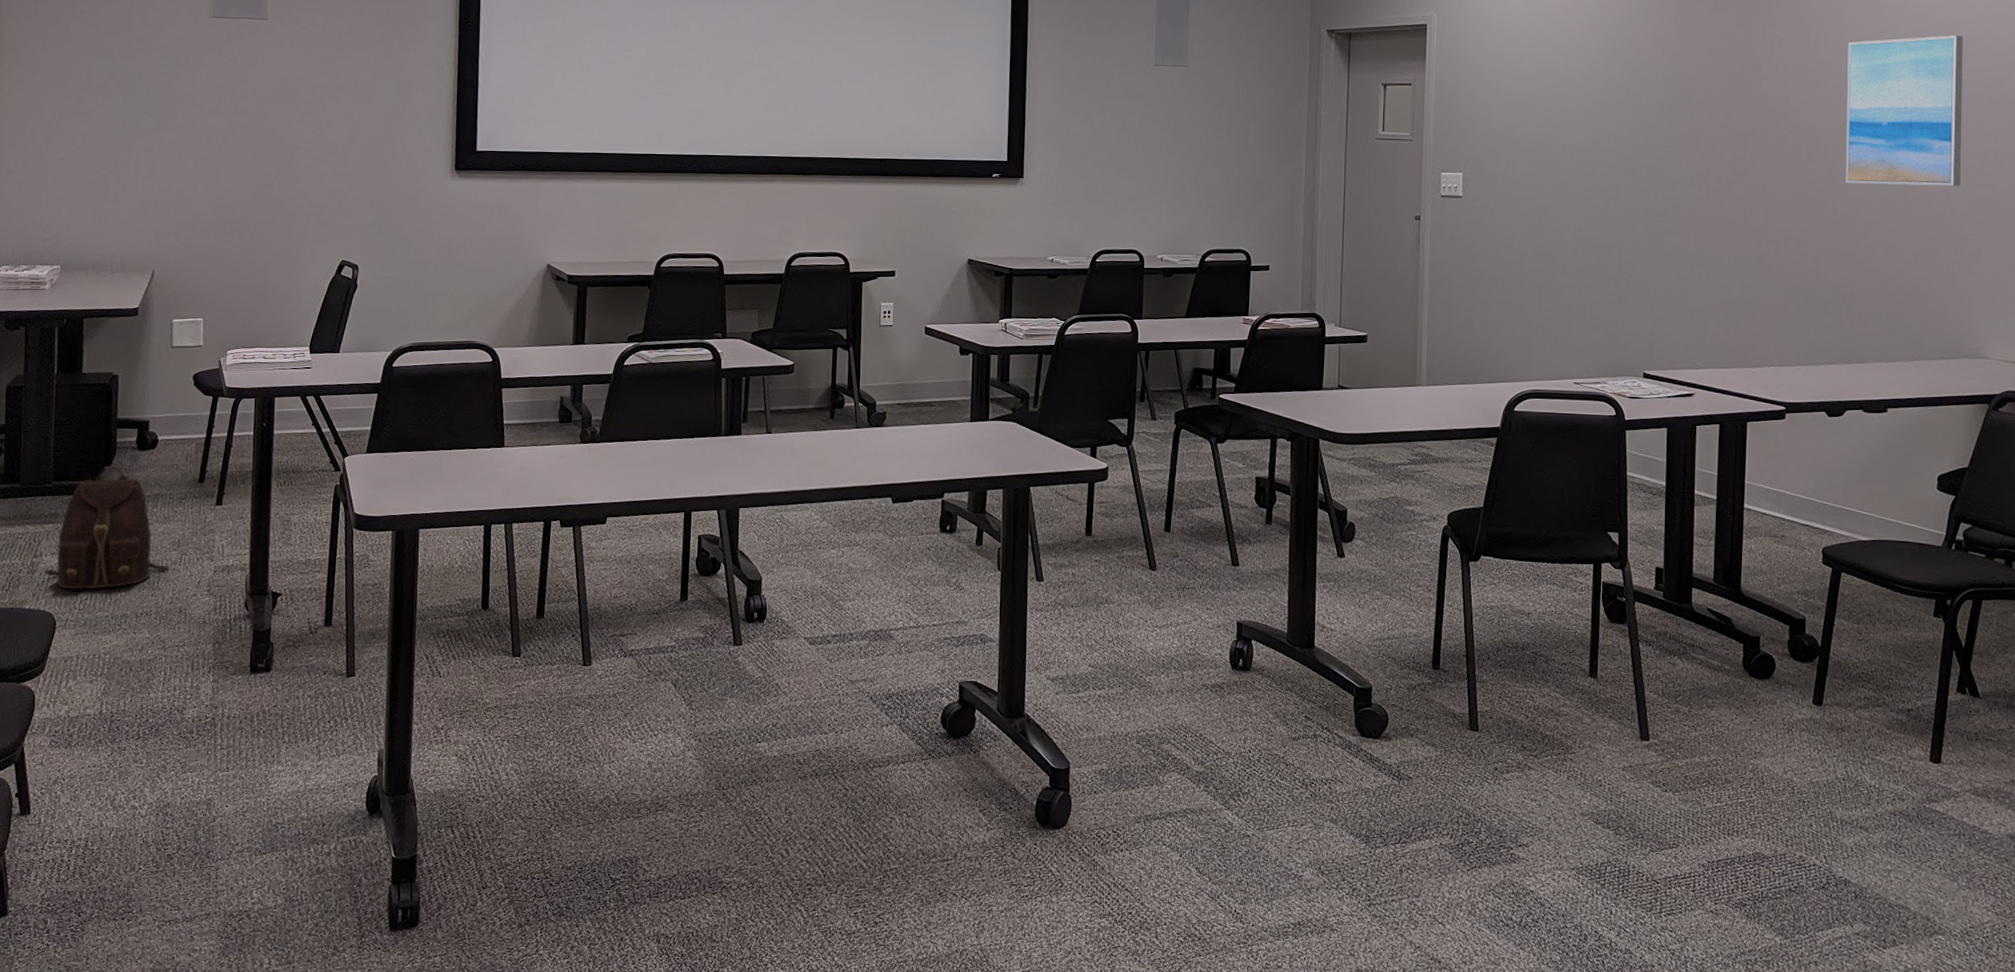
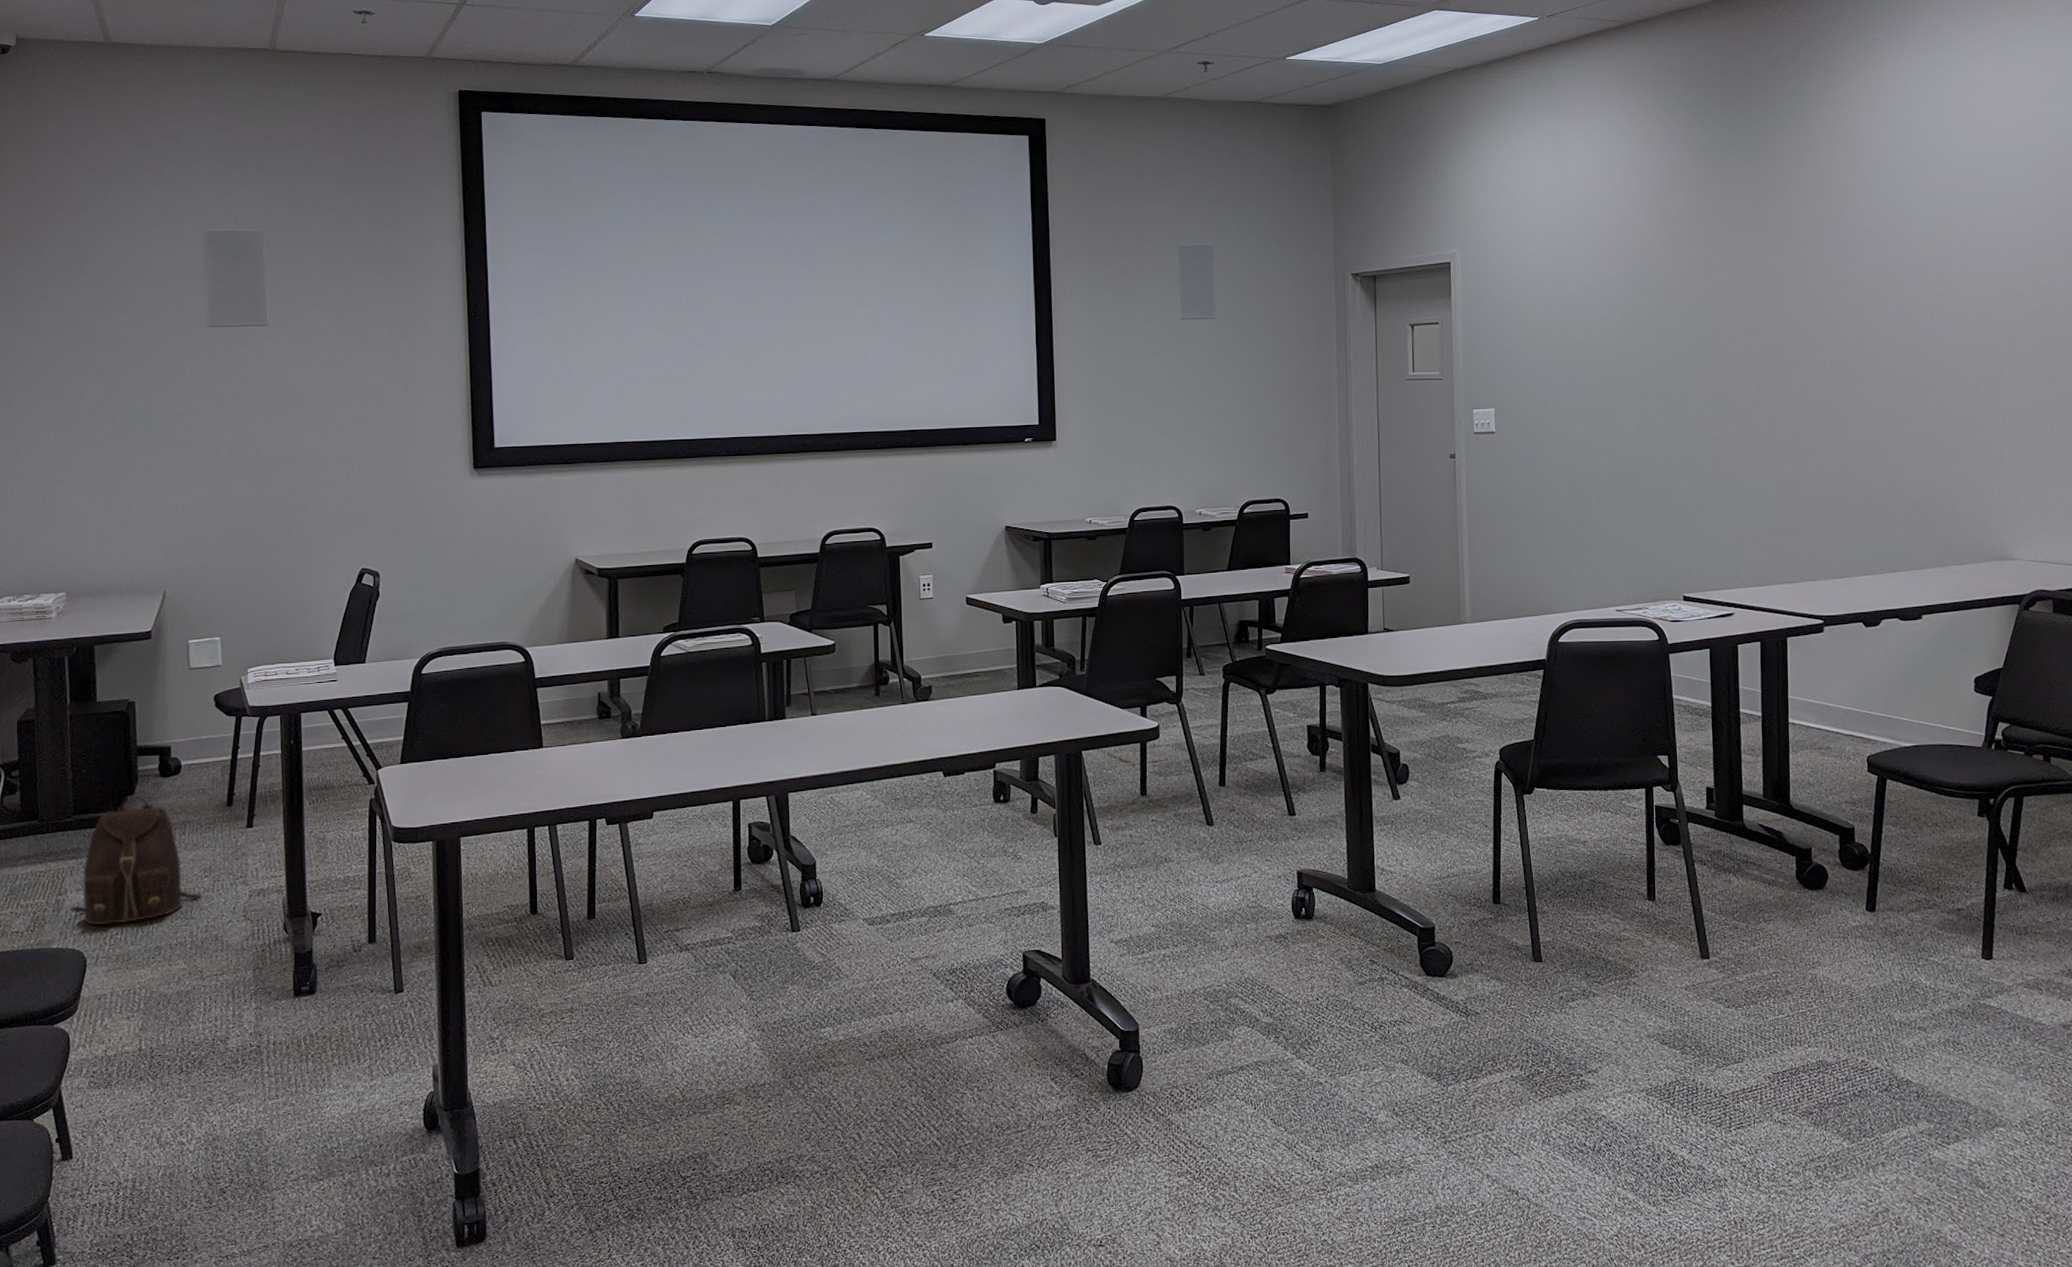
wall art: present [1845,35,1963,187] -> none [1864,243,1981,396]

